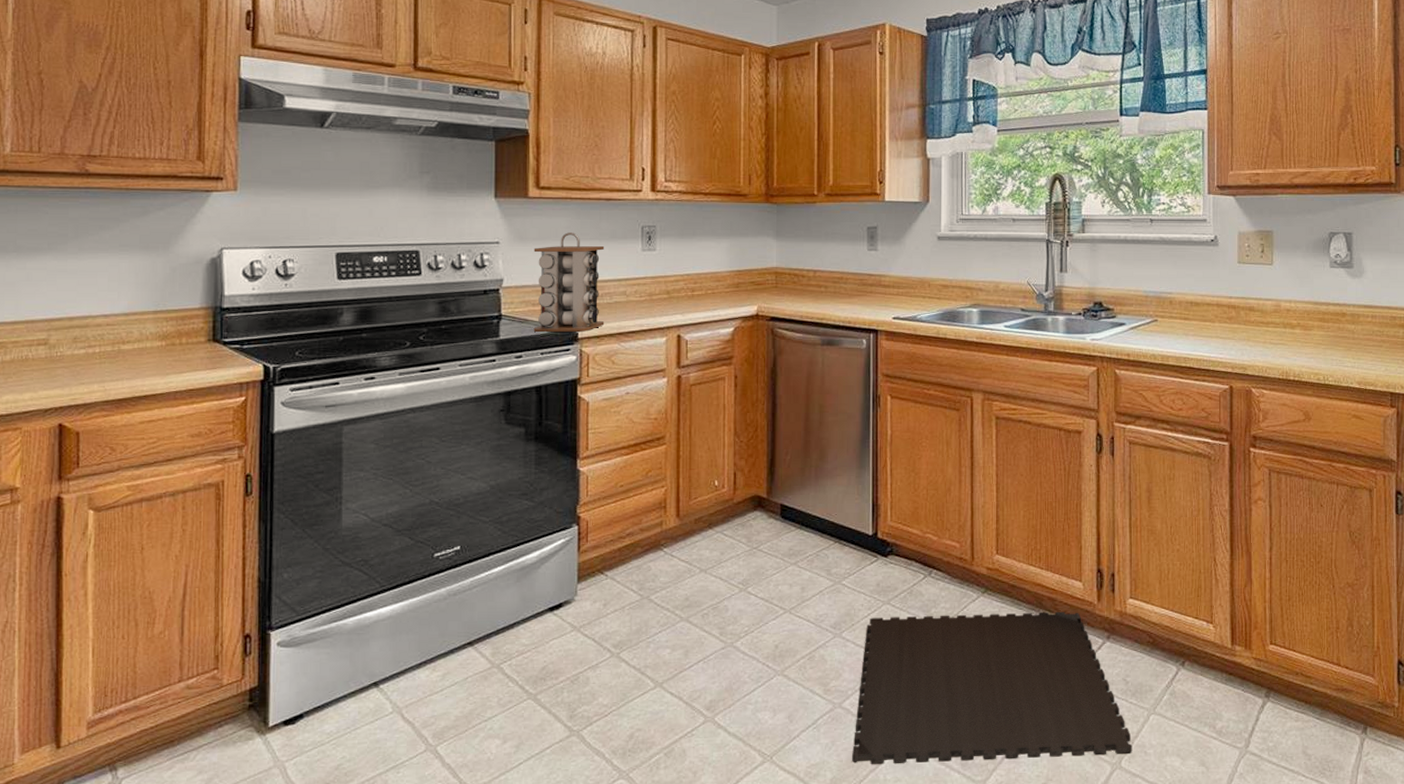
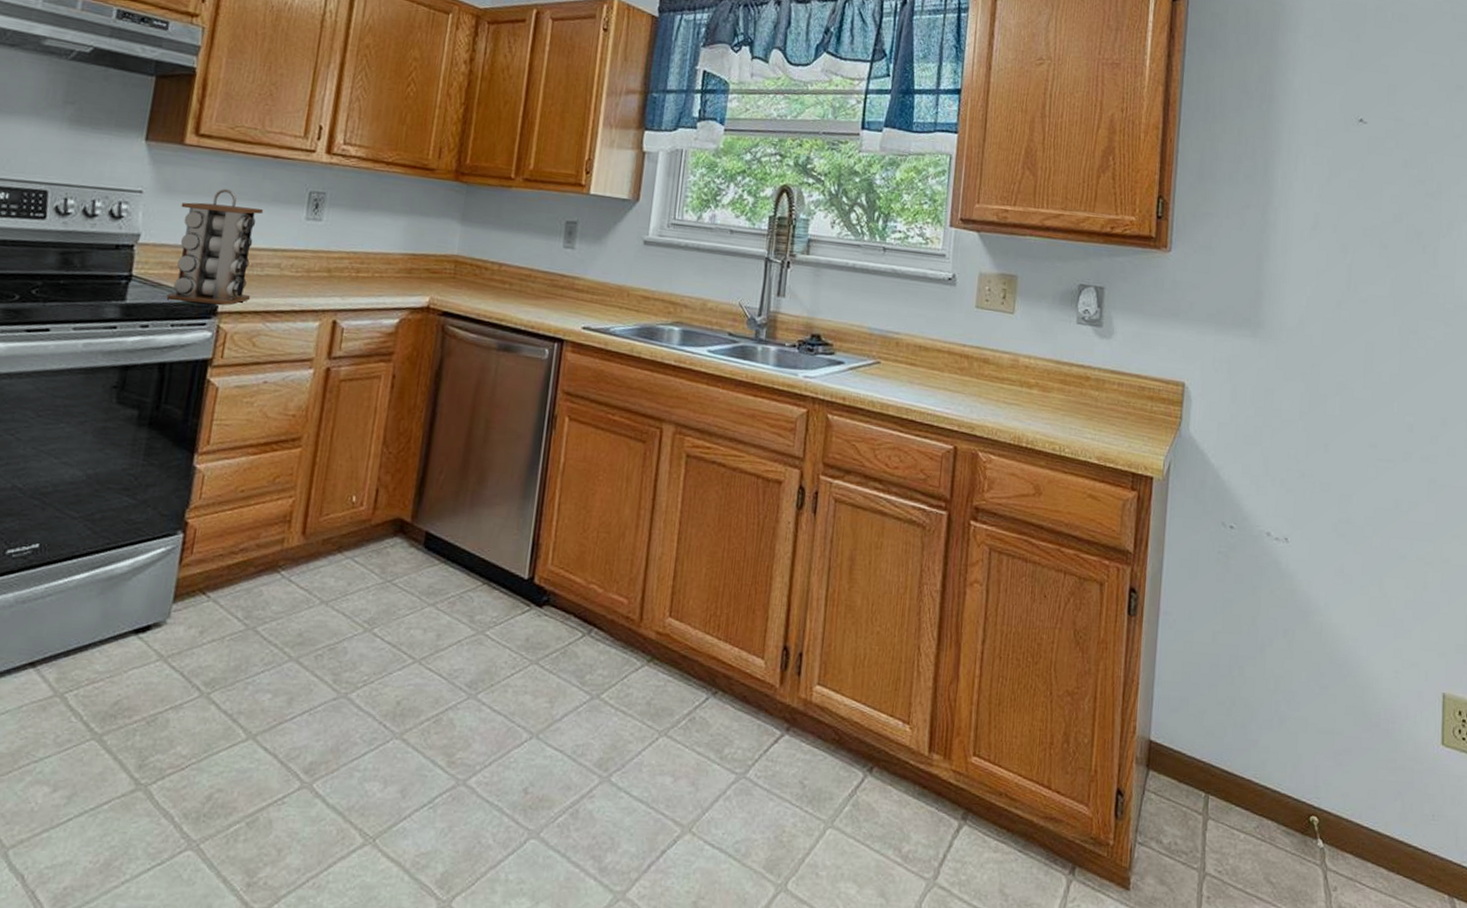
floor mat: present [852,611,1133,764] -> none [470,678,803,874]

